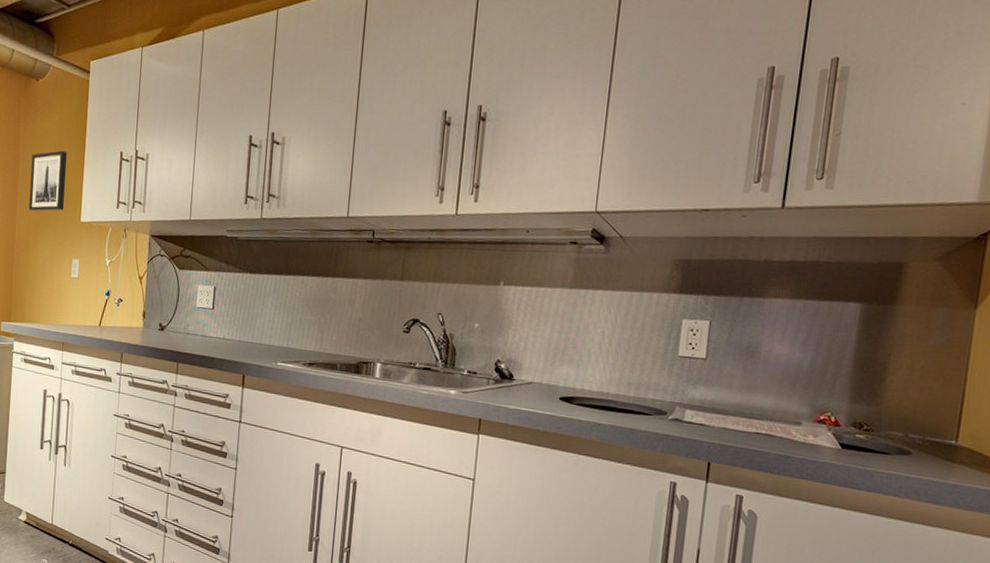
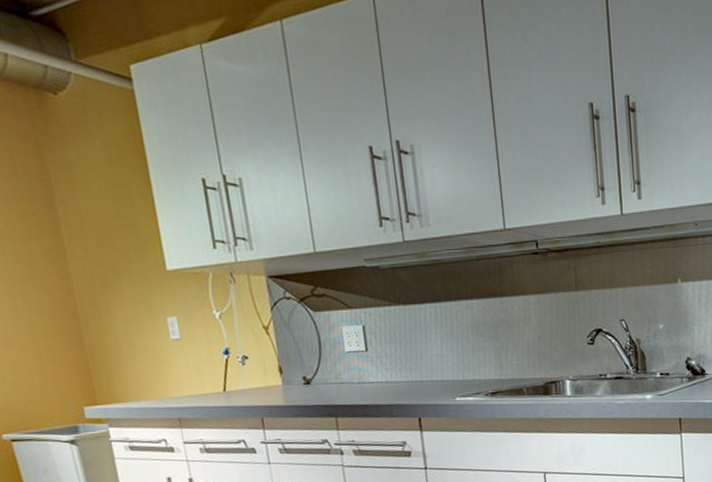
wall art: present [28,150,67,212] -> none [72,183,139,264]

